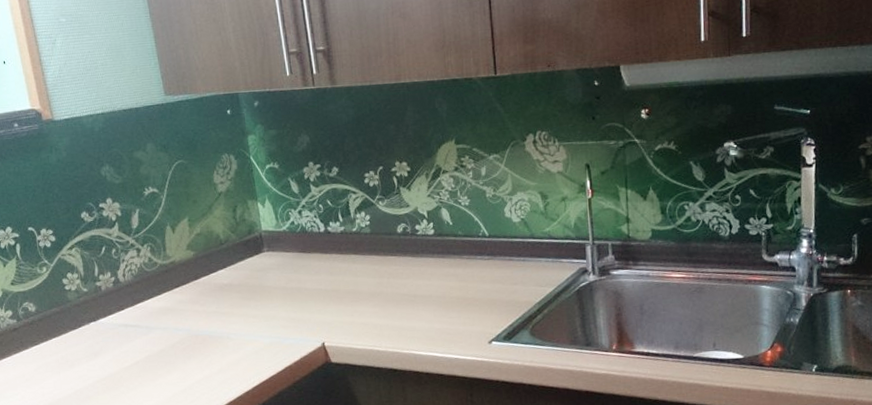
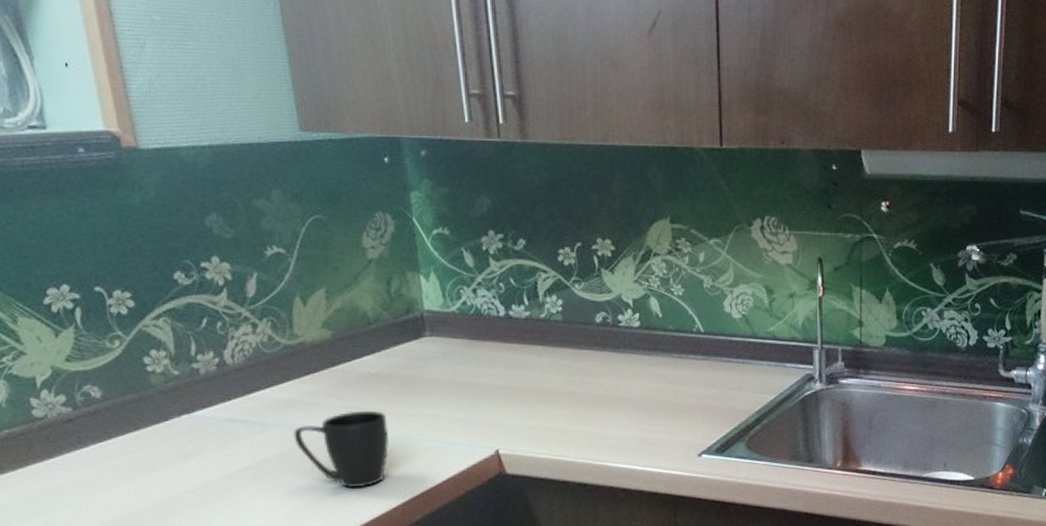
mug: none [169,314,241,377] -> present [293,410,390,489]

